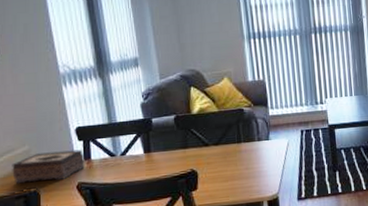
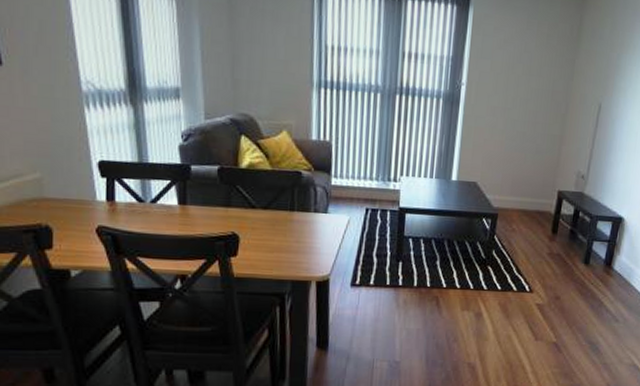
tissue box: present [12,149,85,184] -> none [20,184,108,219]

